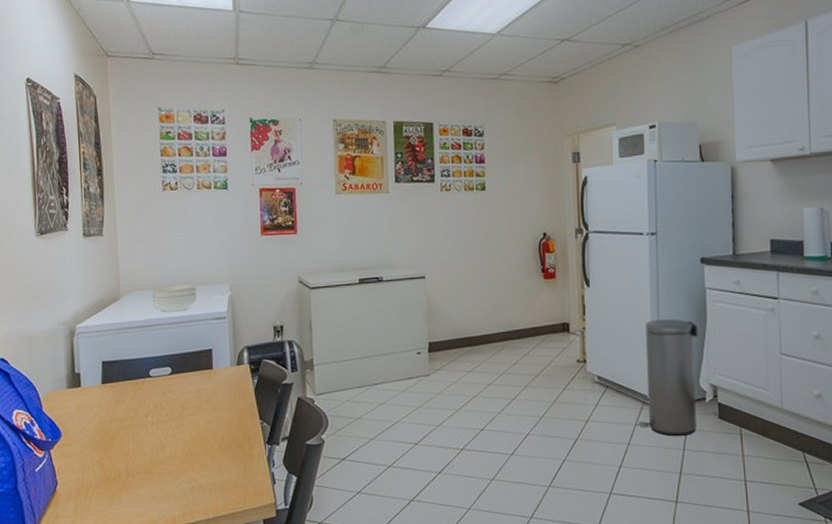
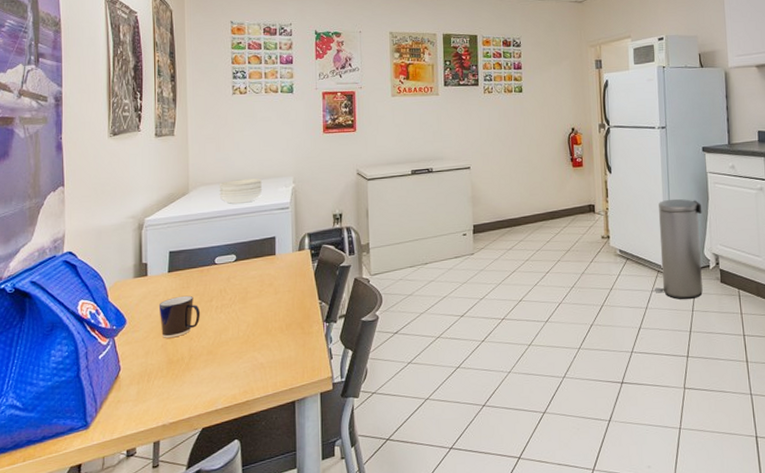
mug: none [93,409,137,453] -> present [158,295,201,338]

